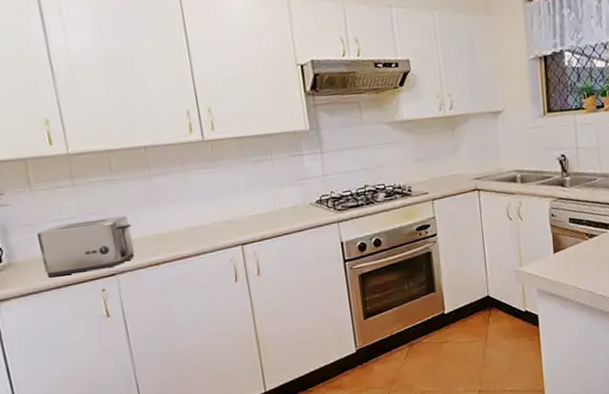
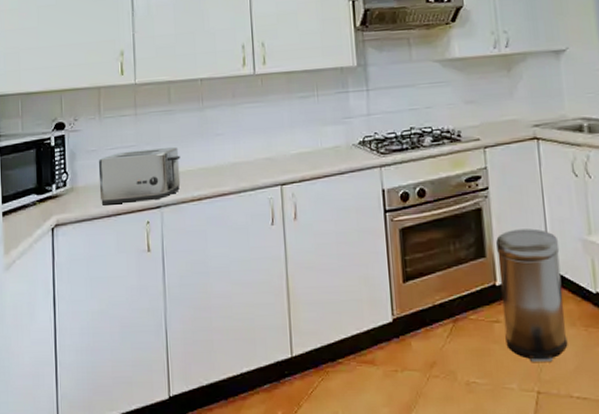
pedal bin: none [444,265,503,370] -> present [496,228,568,363]

